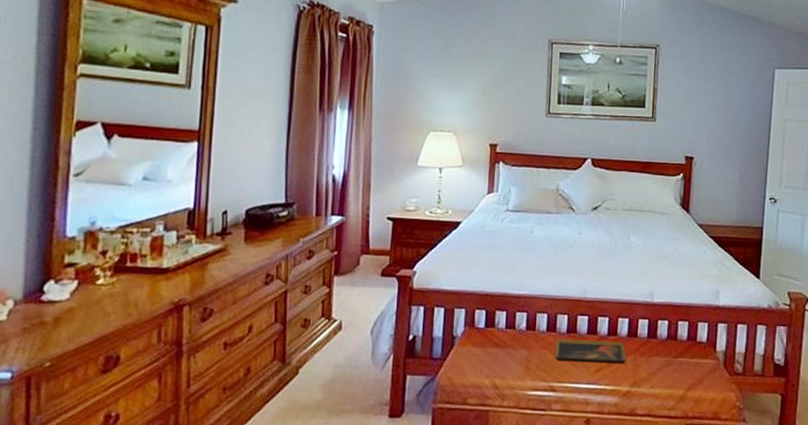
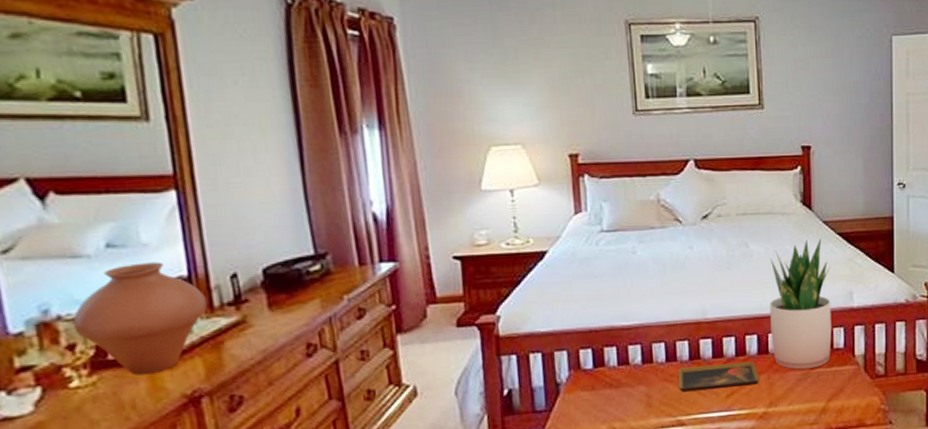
vase: none [109,194,203,282] -> present [72,262,208,375]
planter: none [641,239,701,357] -> present [770,239,832,370]

